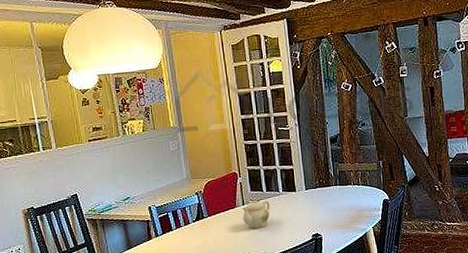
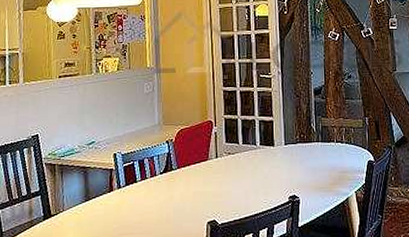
teapot: present [242,199,270,229] -> none [215,152,245,185]

